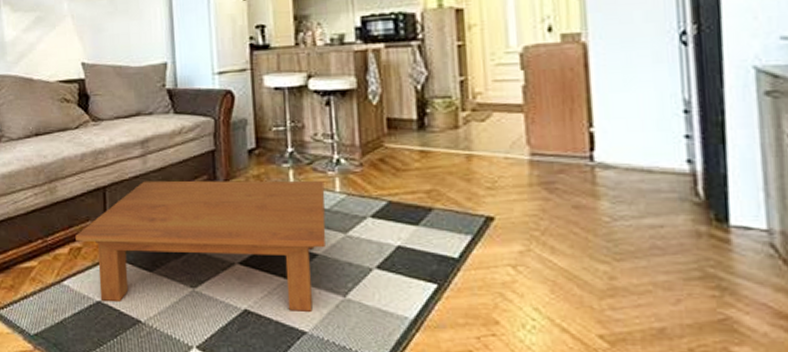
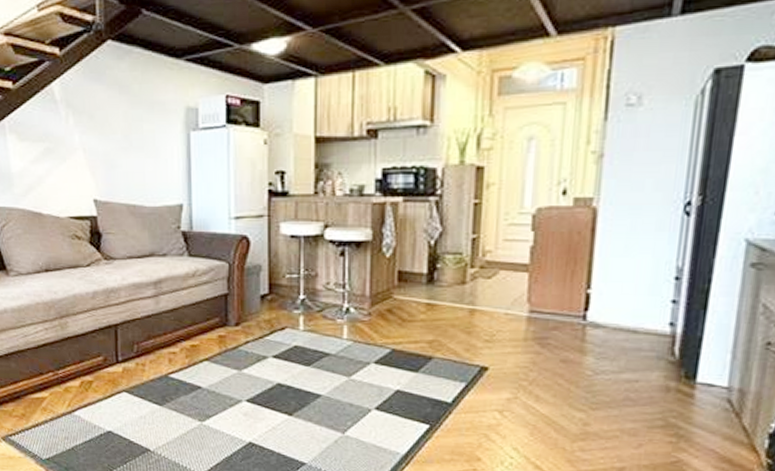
coffee table: present [75,180,326,312] -> none [86,320,333,446]

